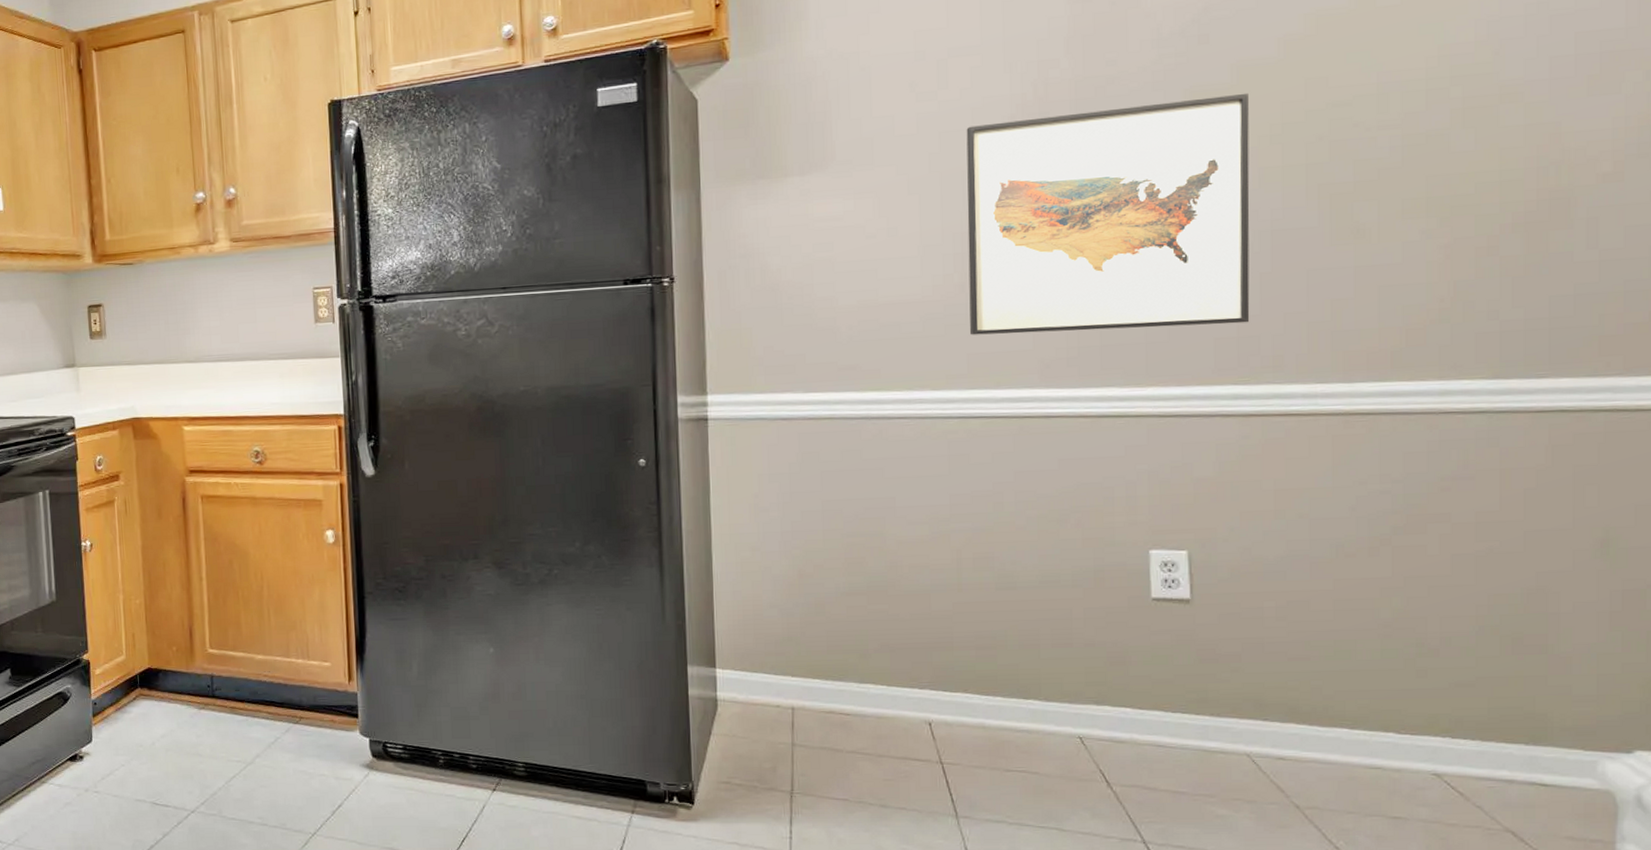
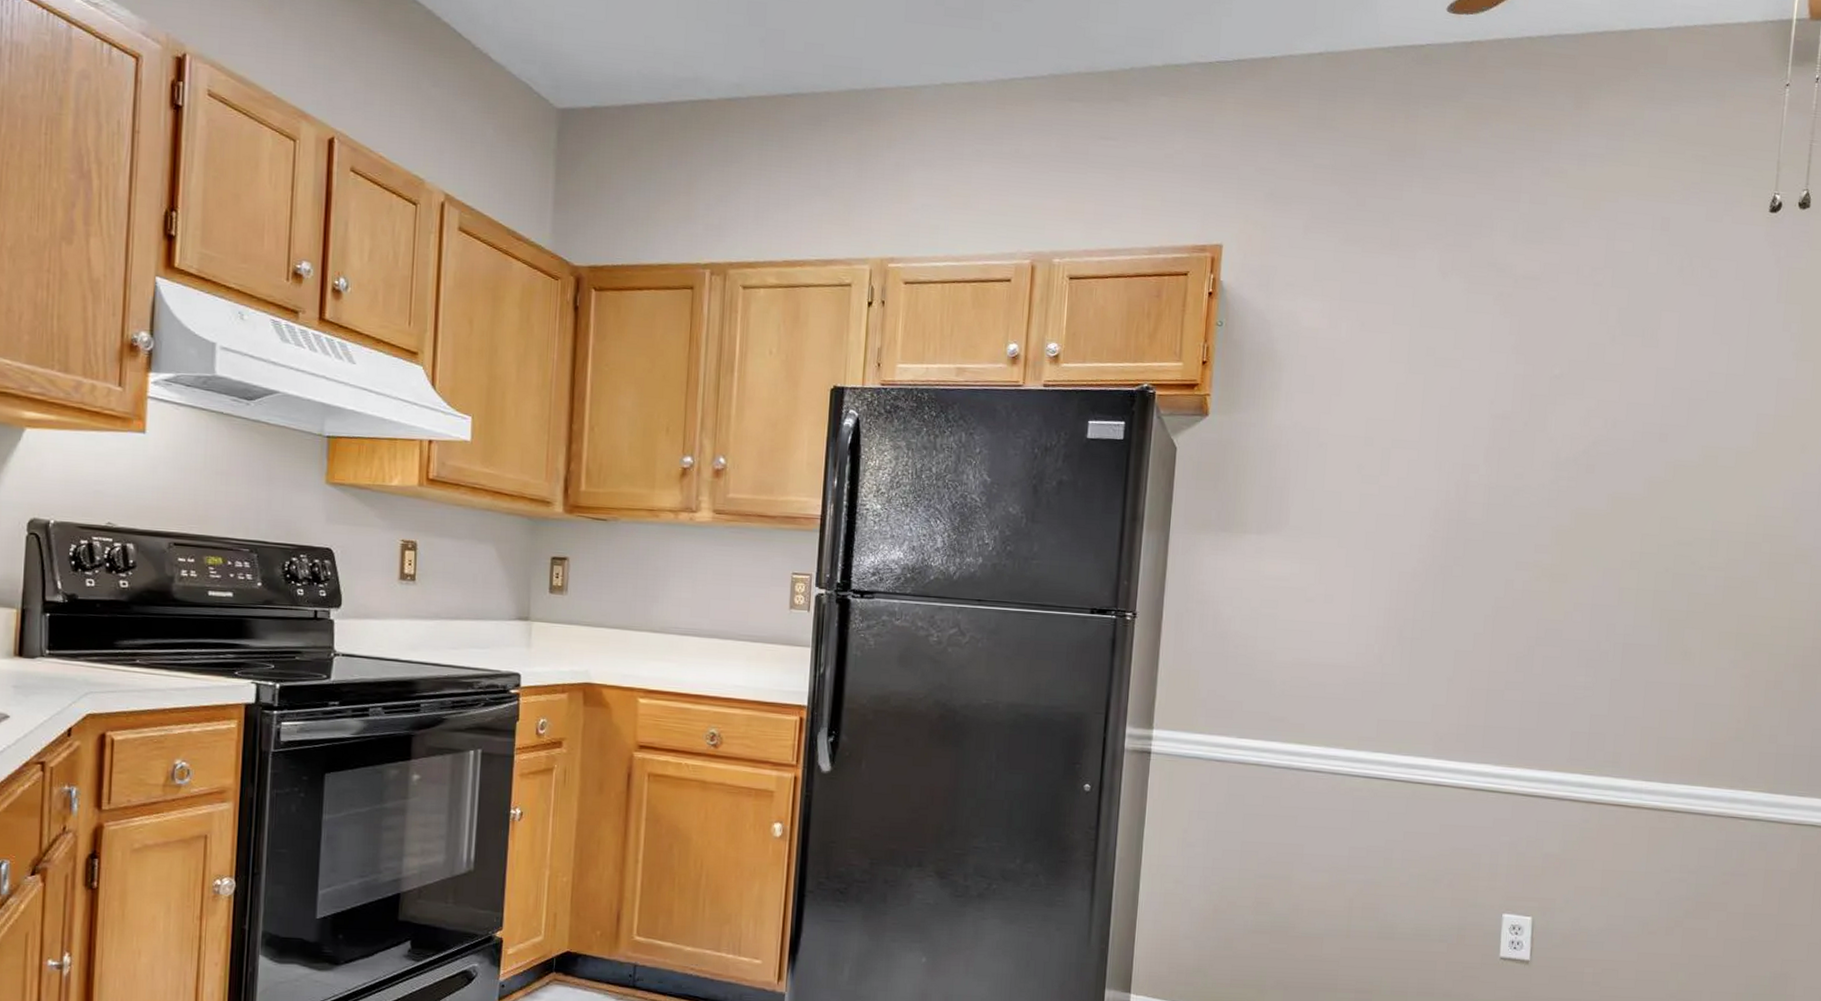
wall art: present [966,92,1250,335] -> none [1382,513,1619,721]

